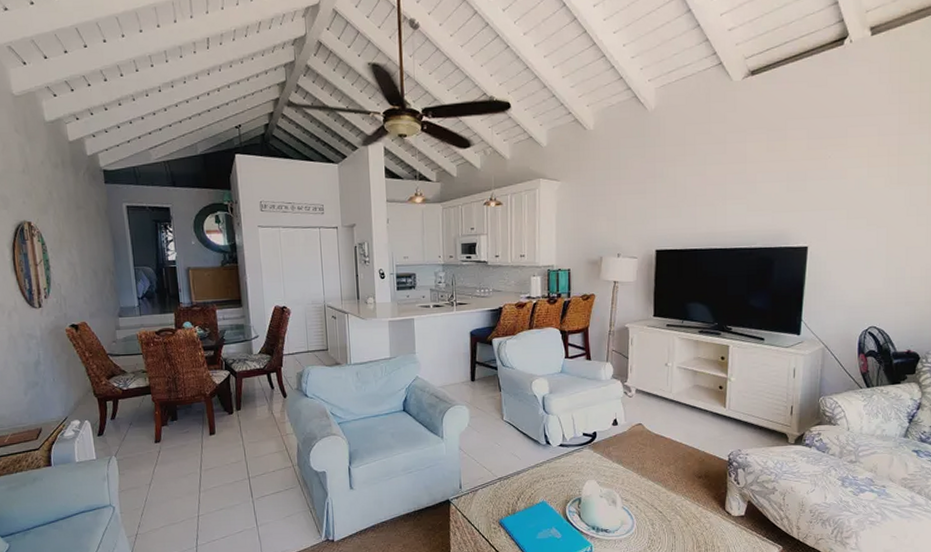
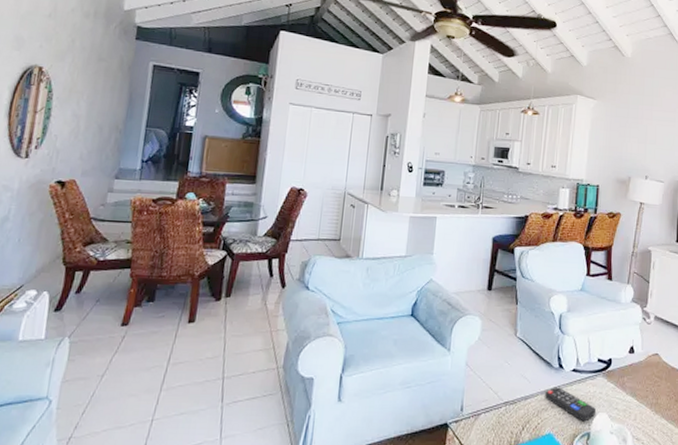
remote control: none [536,461,586,489] -> present [545,387,597,422]

